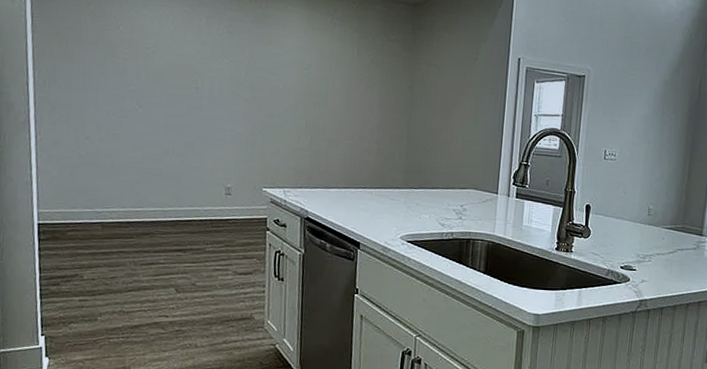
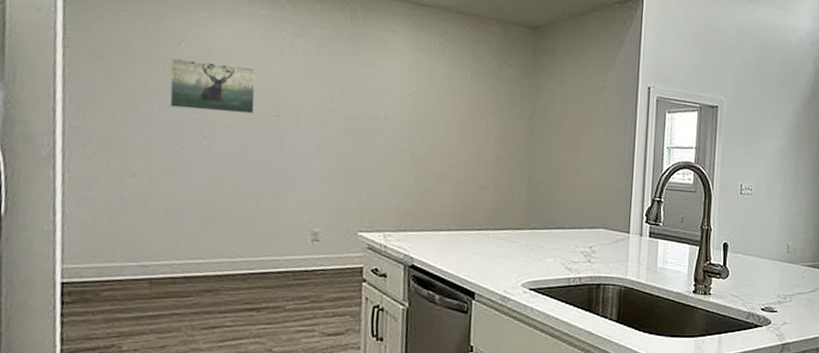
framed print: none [112,39,179,87] -> present [169,58,256,115]

